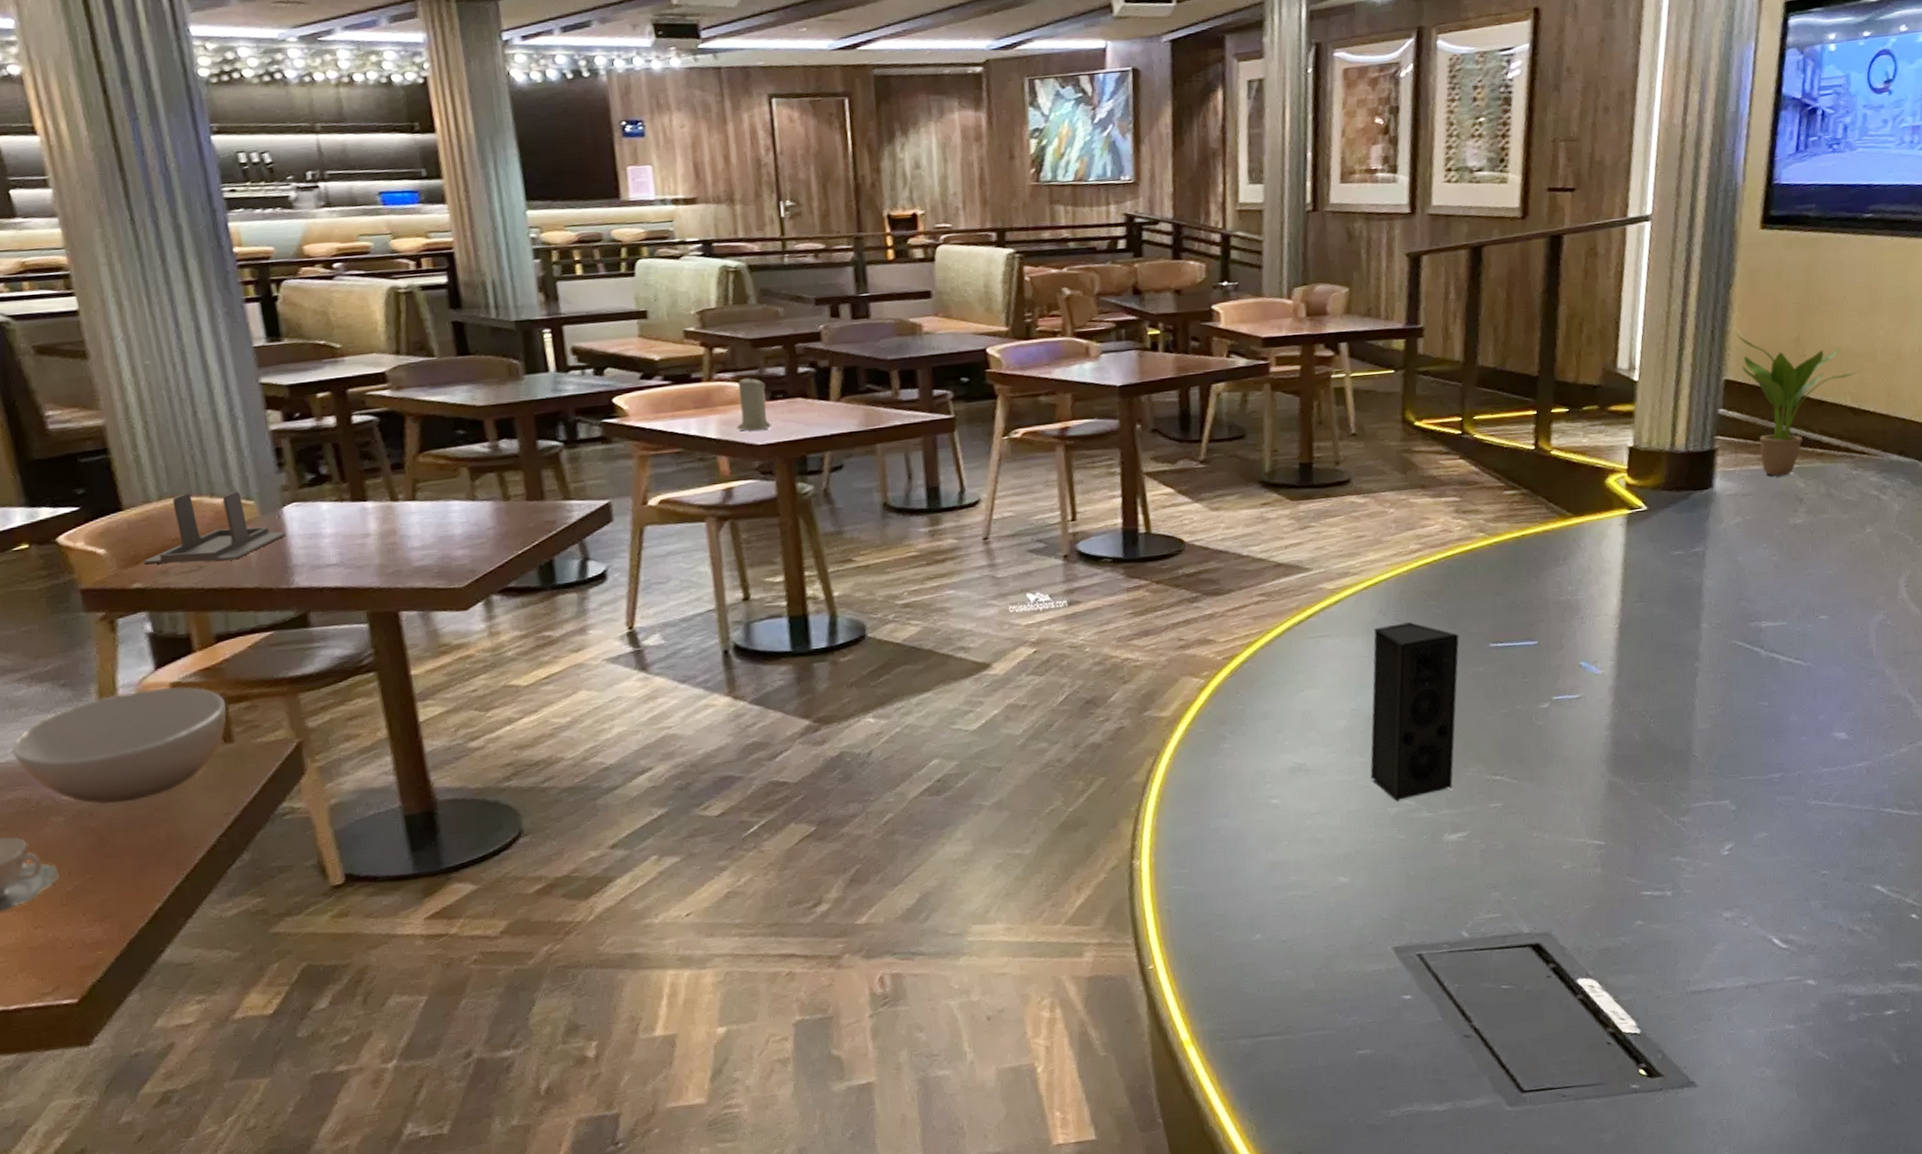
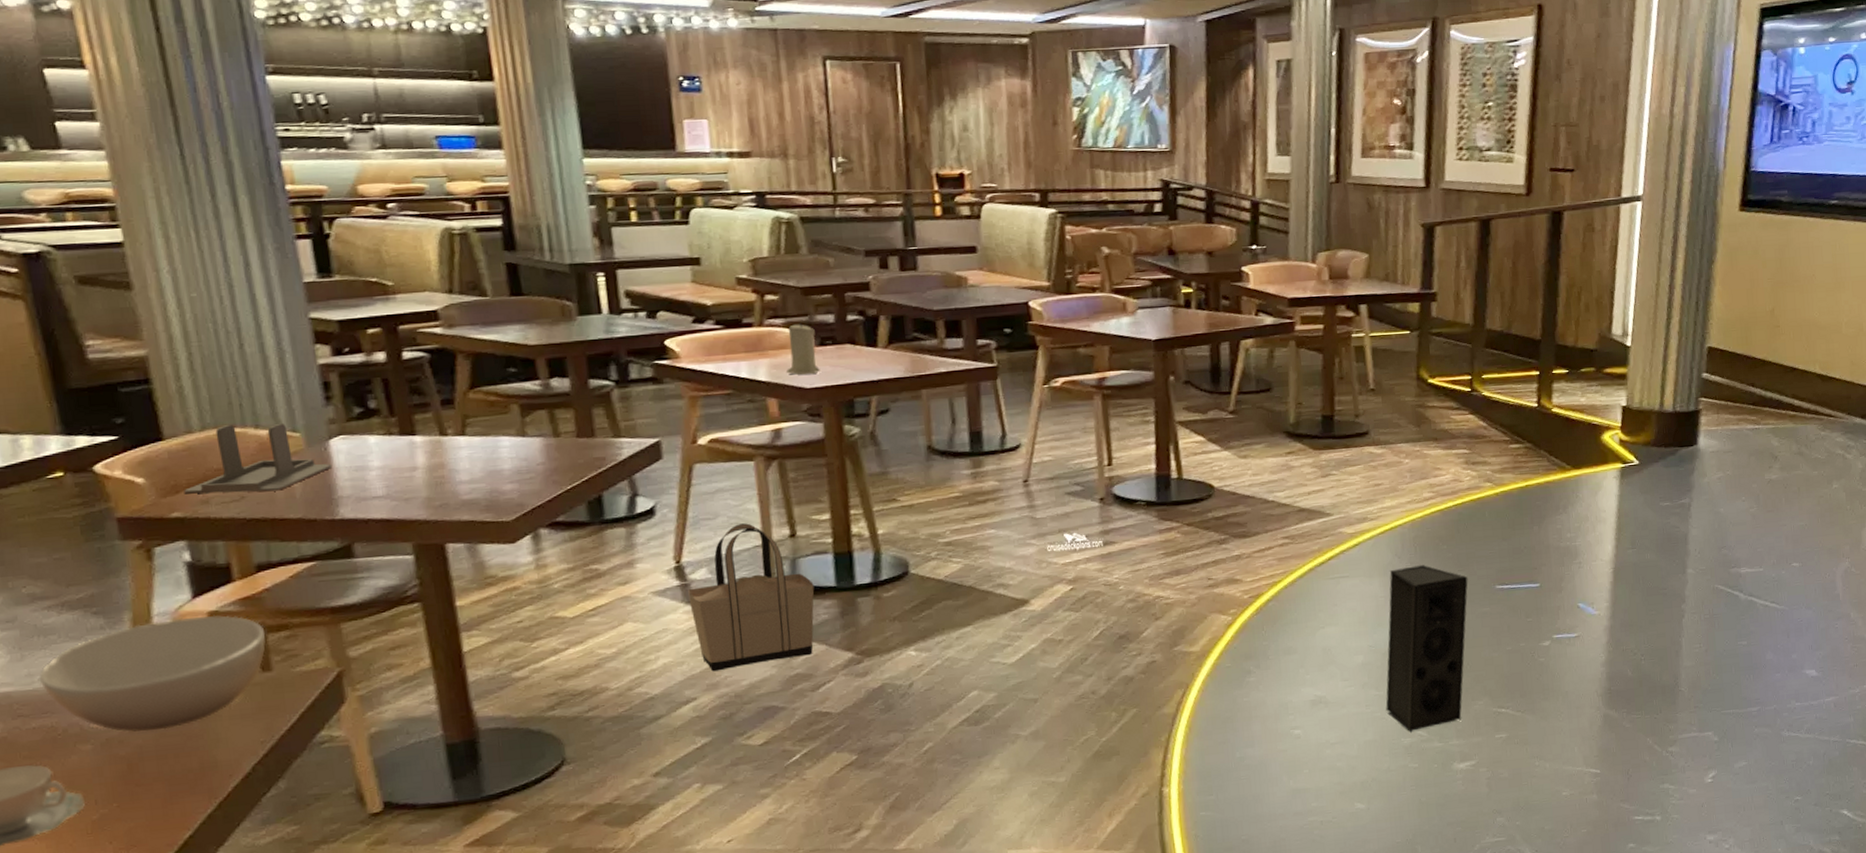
shopping bag: none [641,586,770,741] -> present [688,523,815,672]
potted plant: present [1734,331,1860,477] -> none [1716,303,1827,436]

